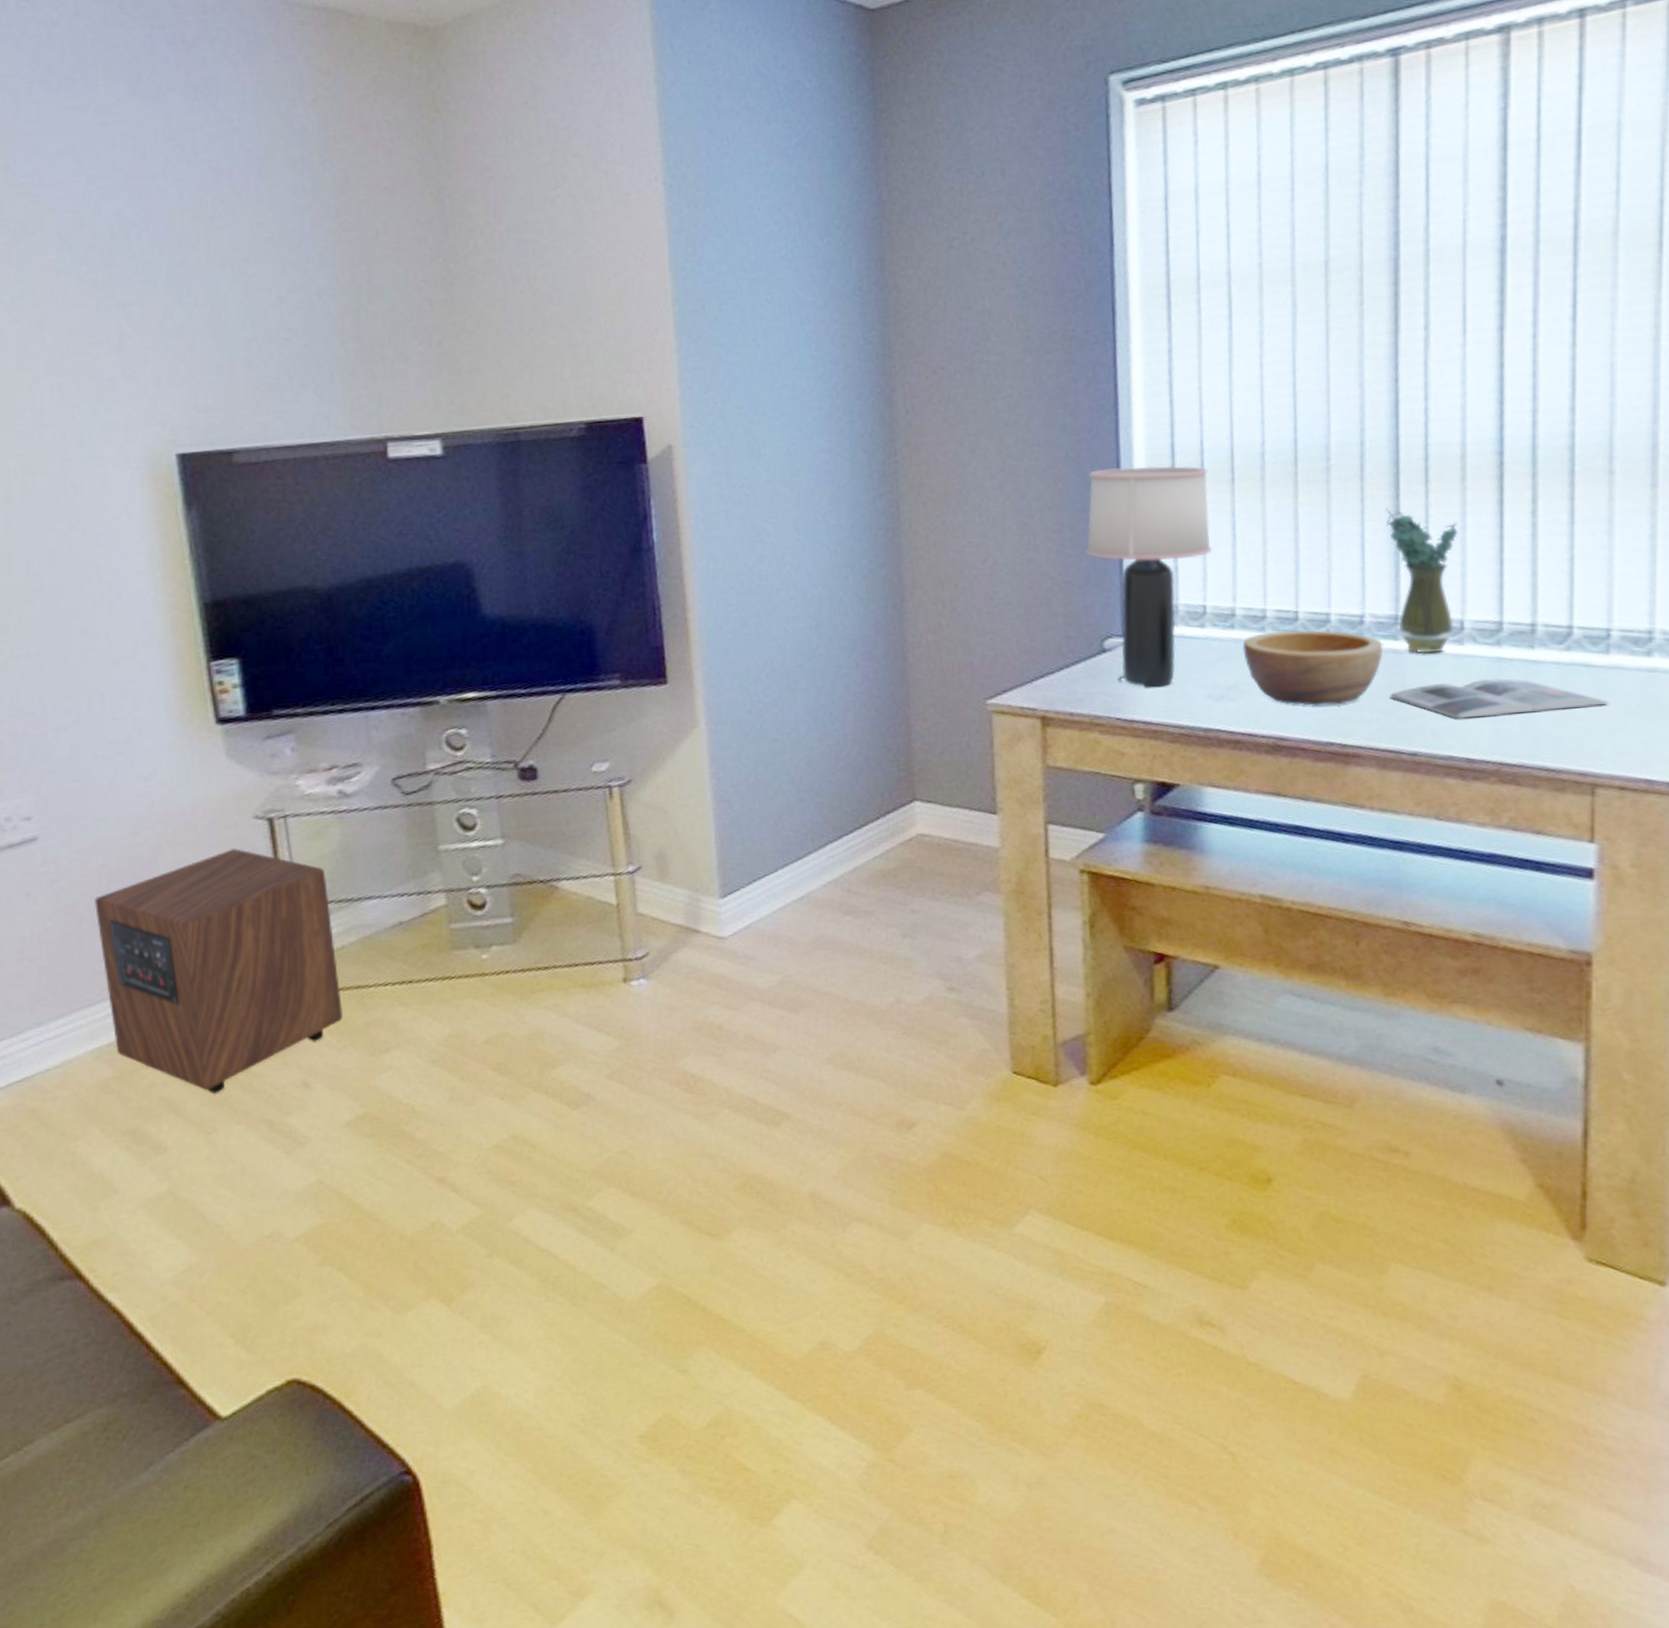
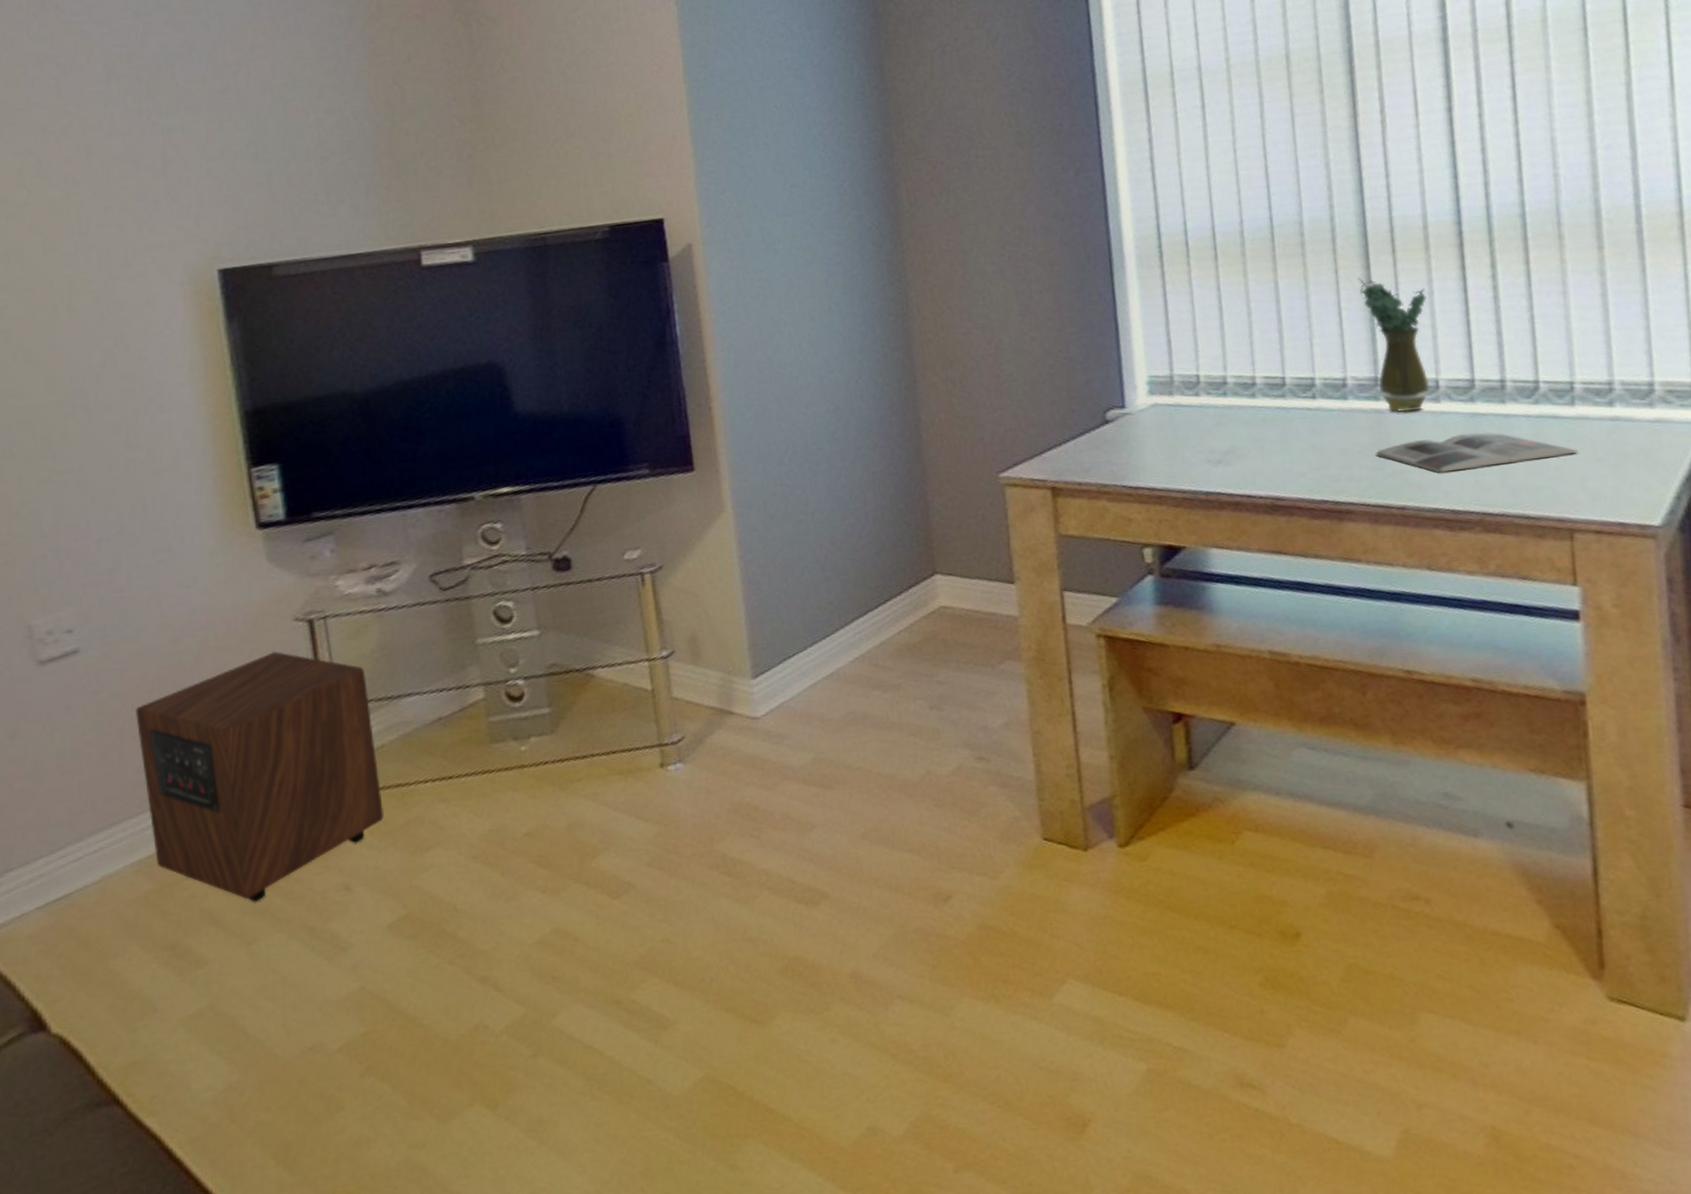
table lamp: present [1085,465,1213,688] -> none [1082,245,1202,455]
bowl: present [1242,630,1383,705] -> none [1235,394,1366,466]

